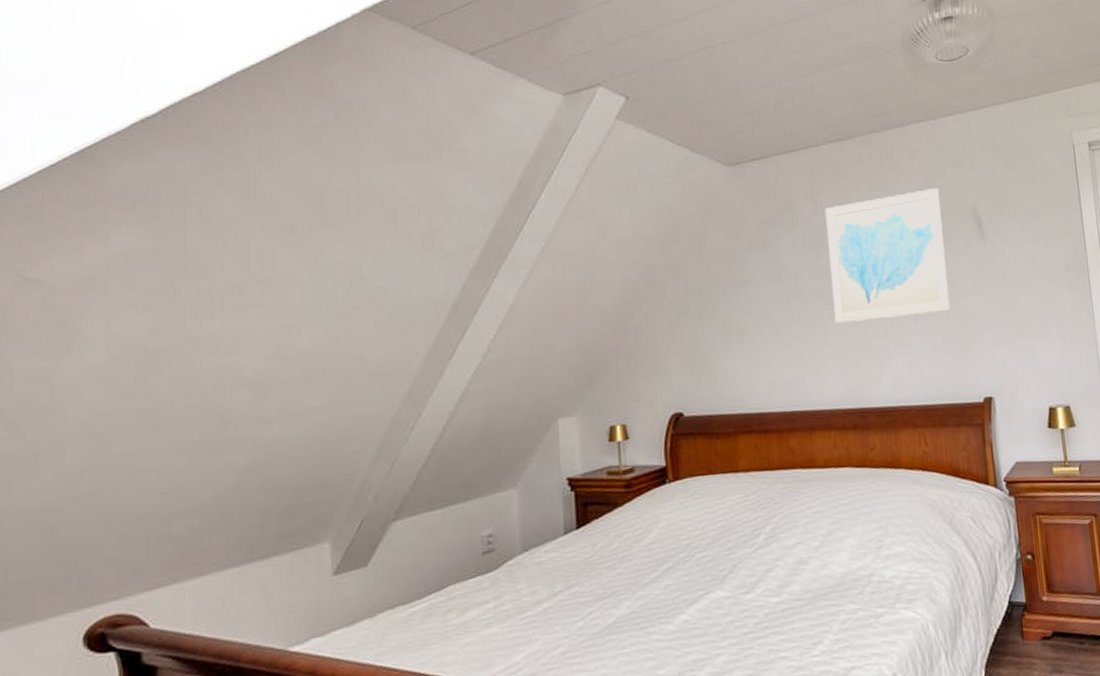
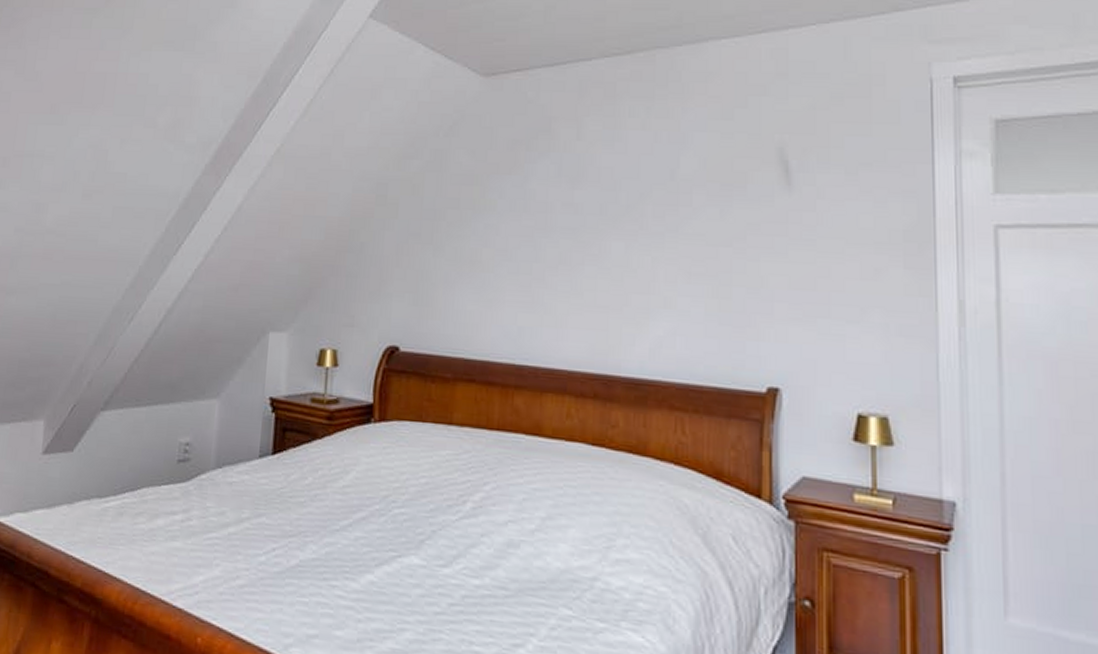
wall art: present [824,187,951,324] -> none [586,119,737,273]

